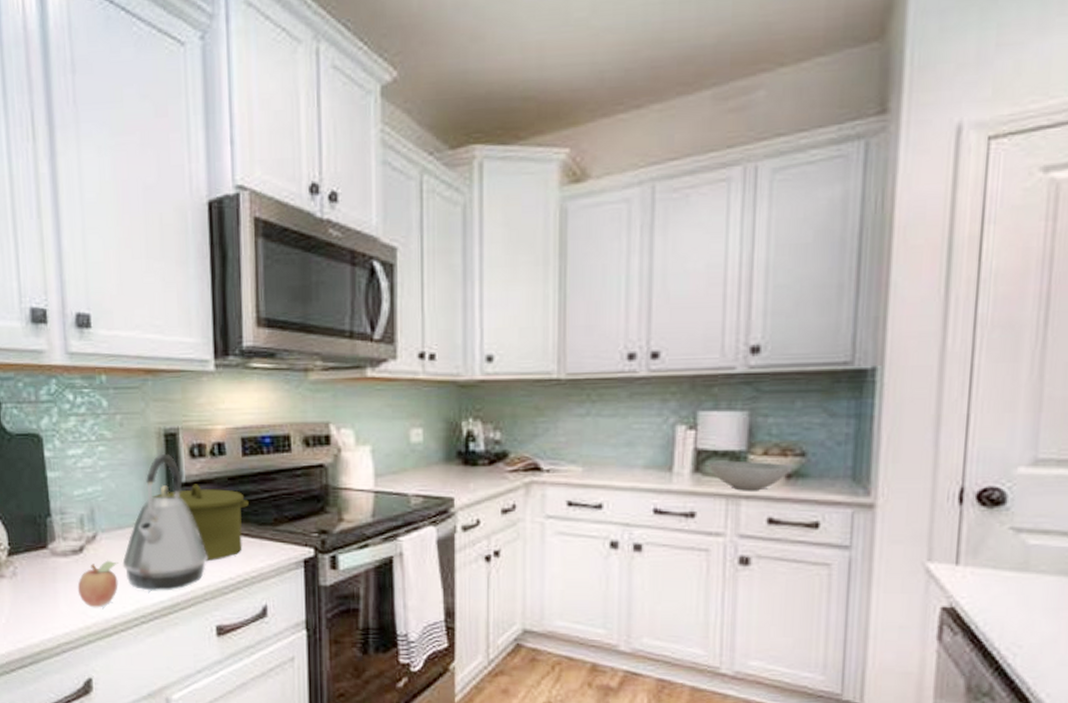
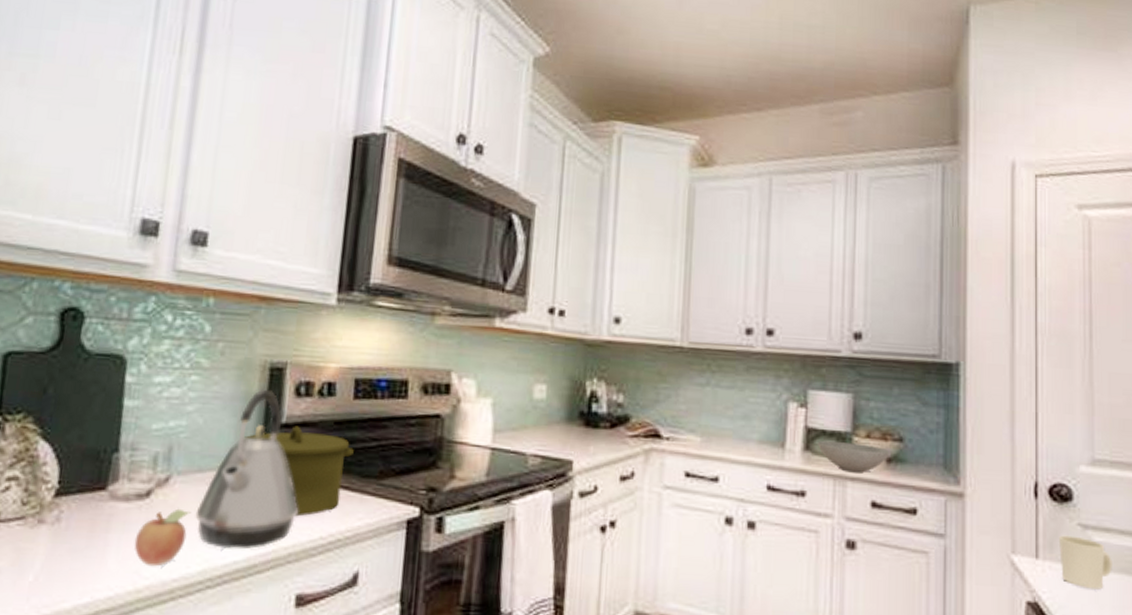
mug: none [985,540,1049,592] -> present [1059,535,1112,590]

